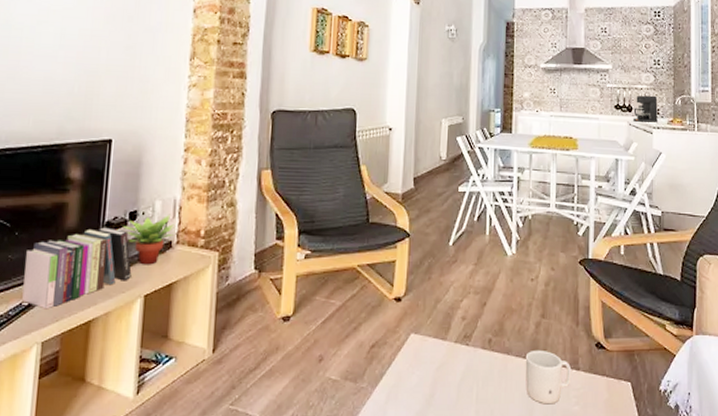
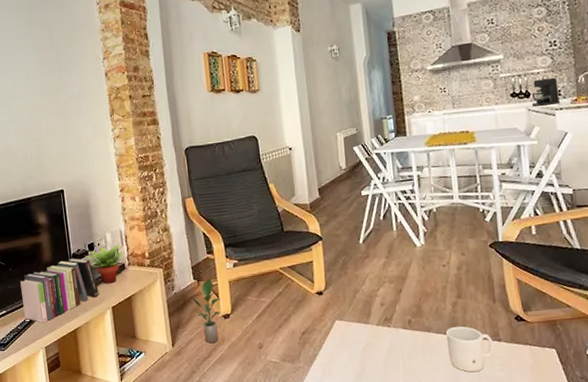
potted plant: none [248,270,282,352] -> present [191,278,221,344]

